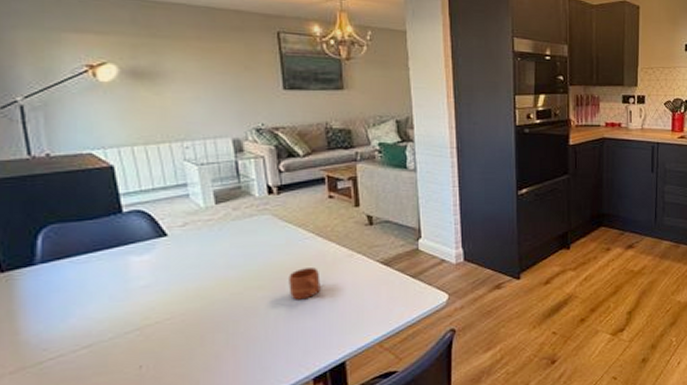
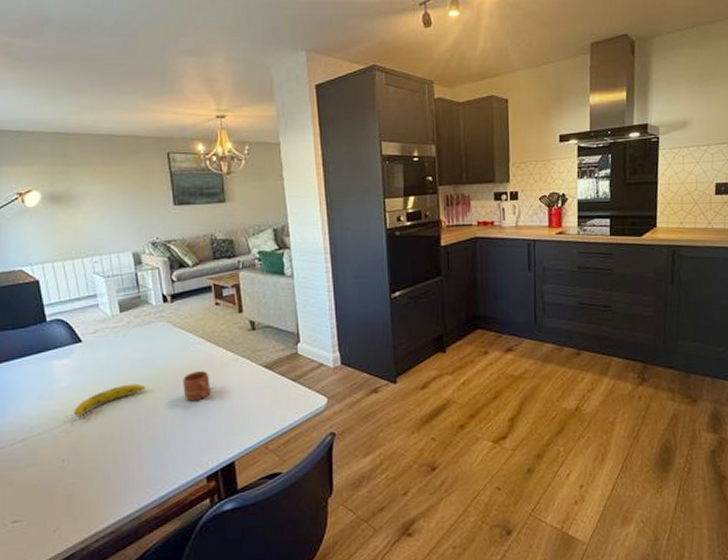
fruit: none [155,281,245,322] -> present [74,383,146,420]

